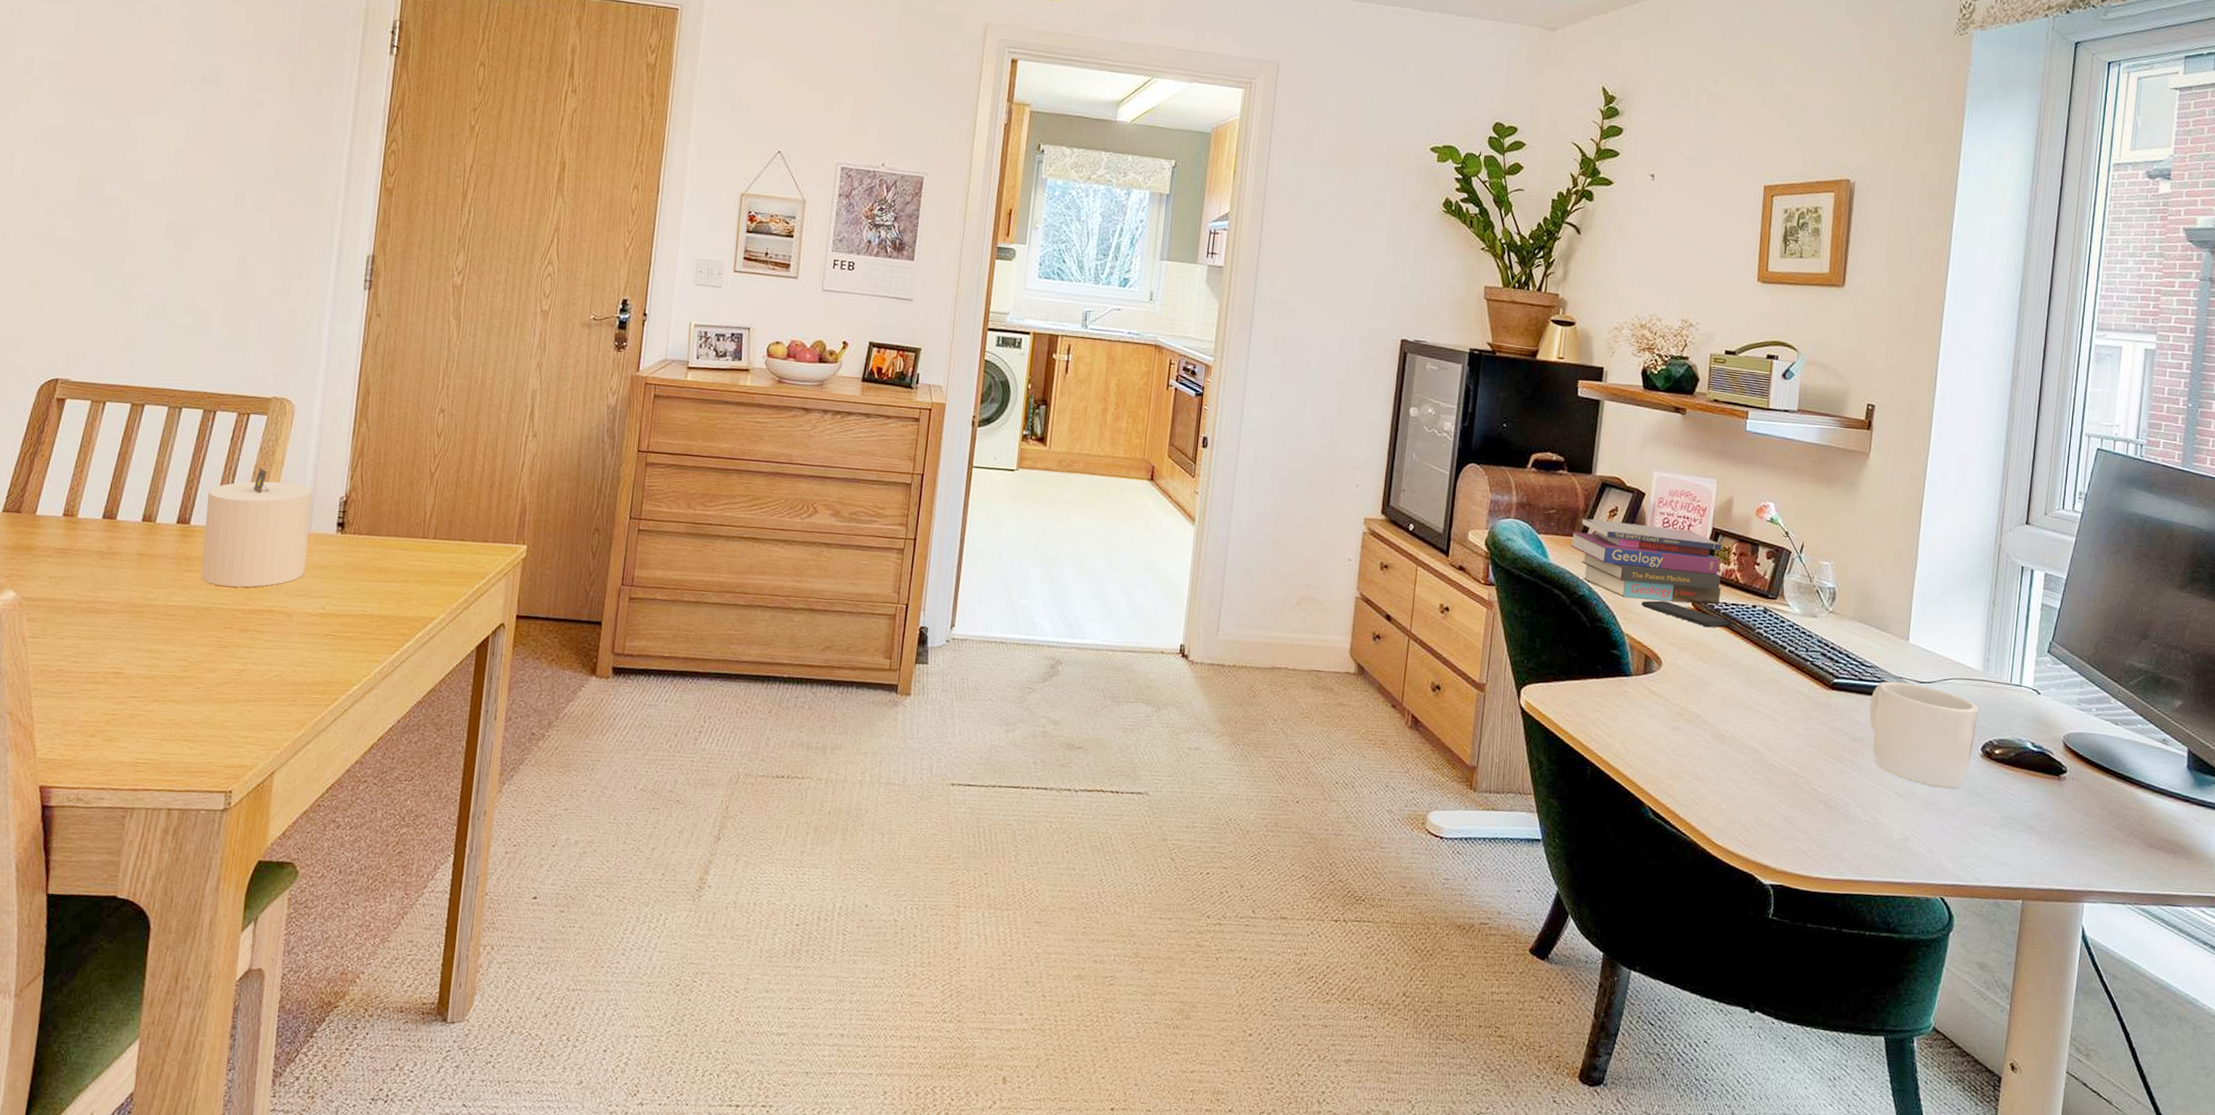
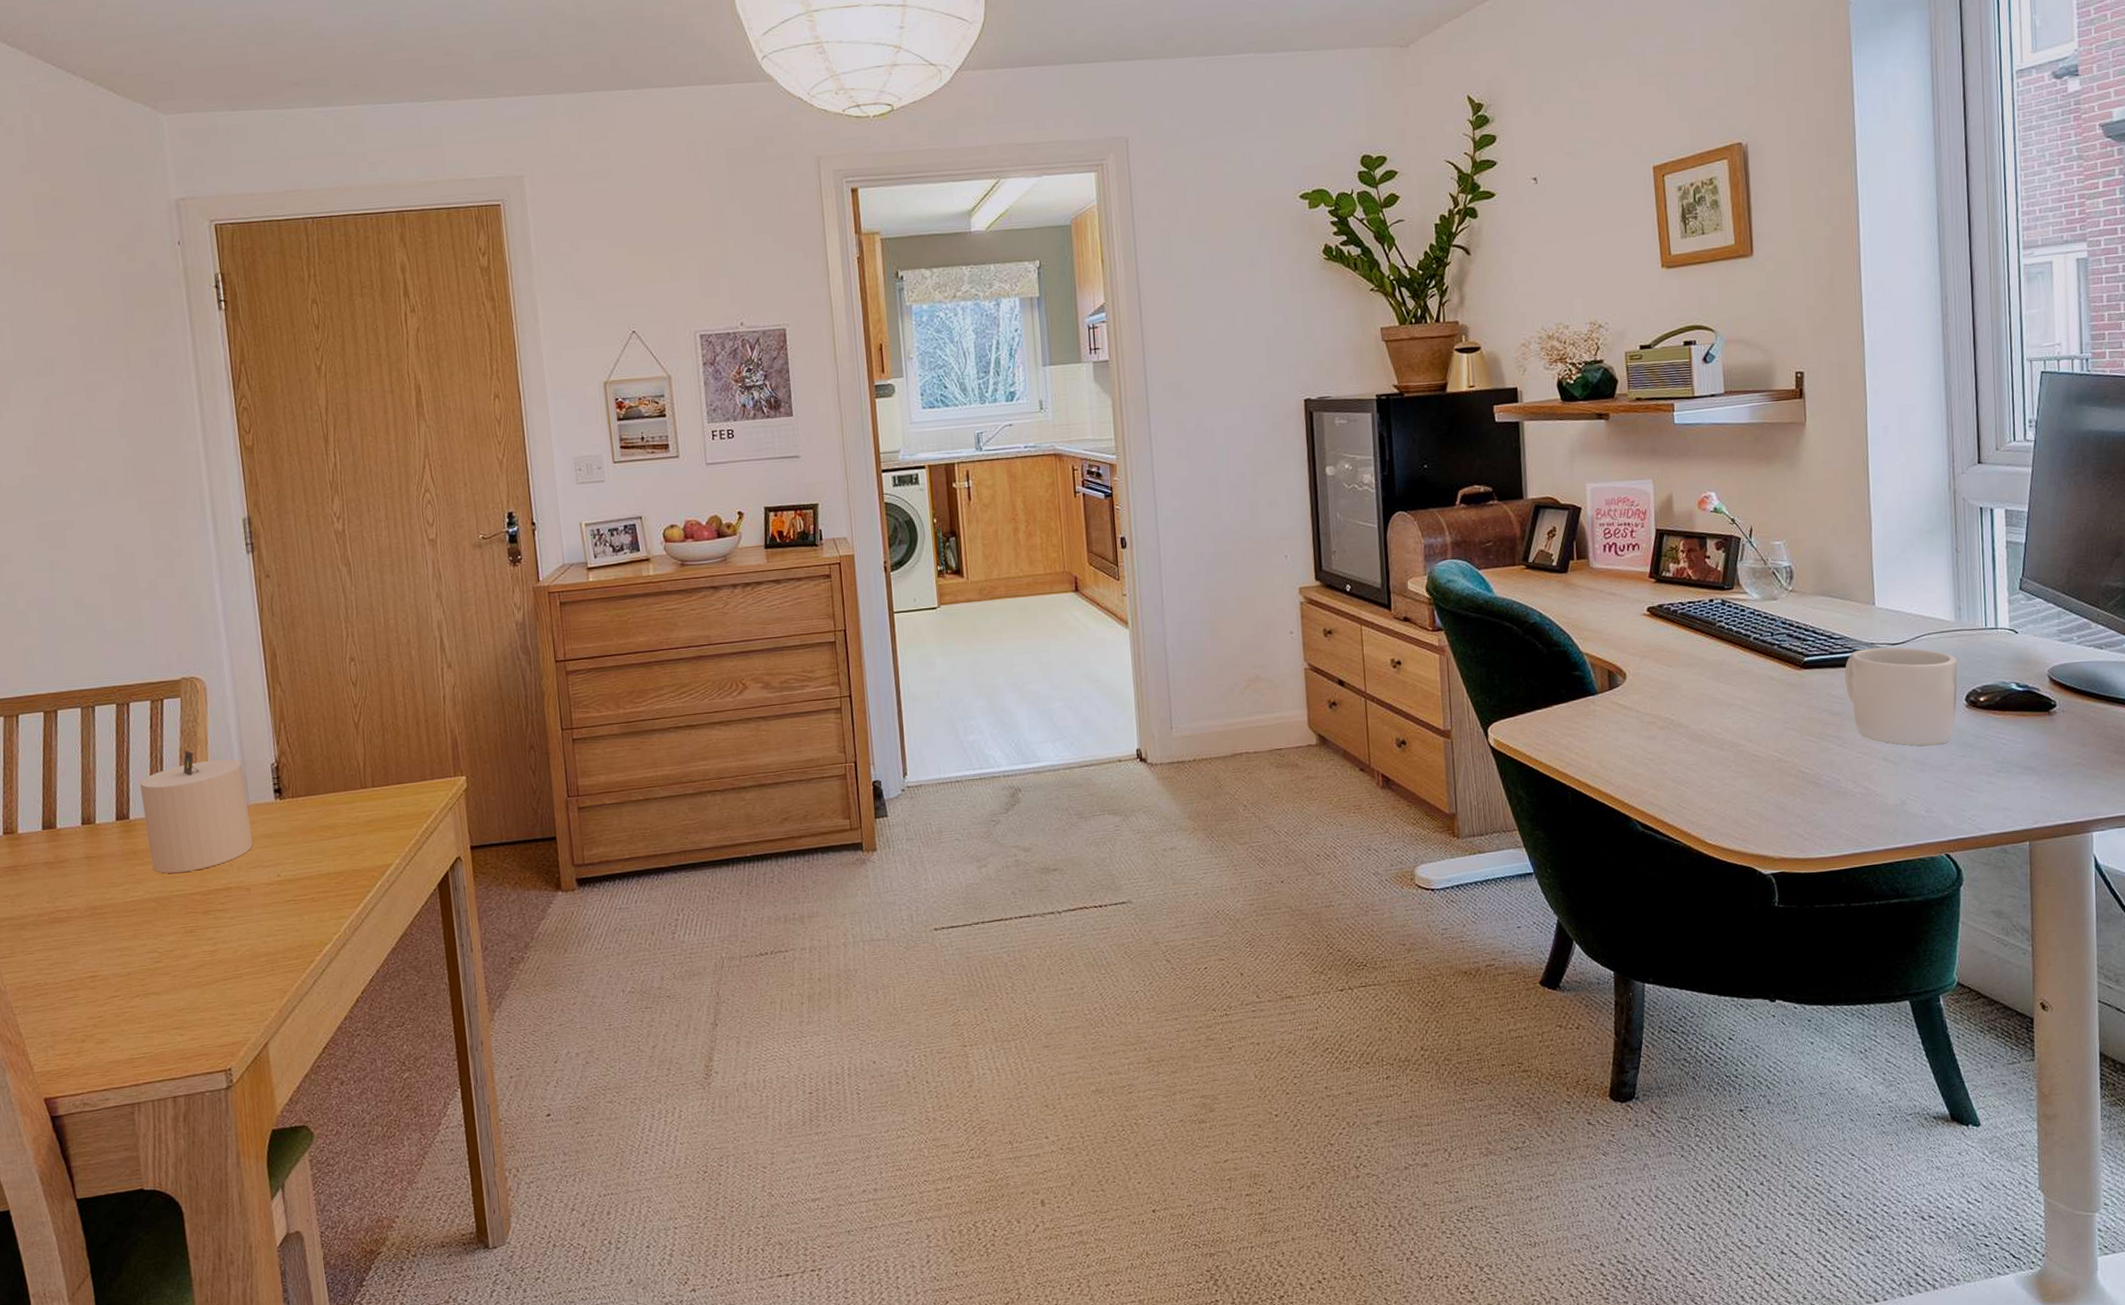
books: present [1570,518,1722,605] -> none [1512,536,1675,618]
mobile phone: present [1641,600,1732,628] -> none [1596,612,1692,631]

